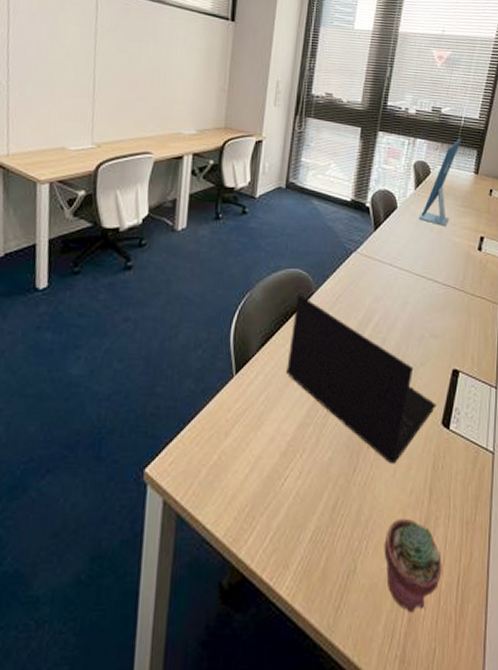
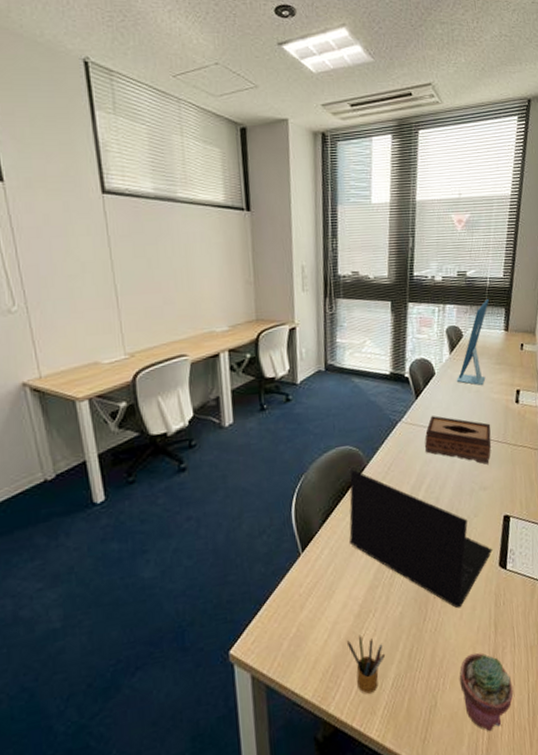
pencil box: none [268,475,308,544] -> present [346,635,386,694]
tissue box: none [377,251,449,311] -> present [424,416,492,464]

